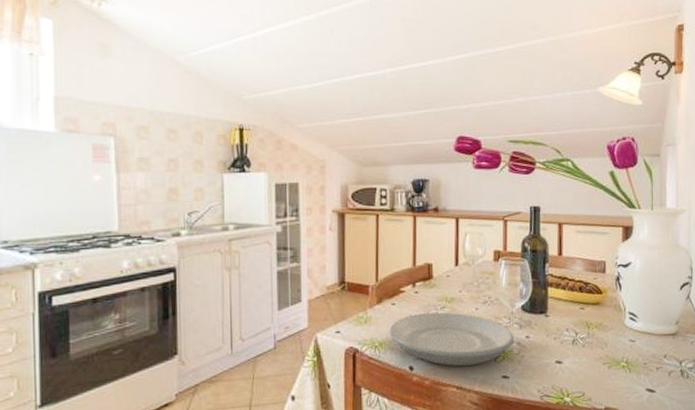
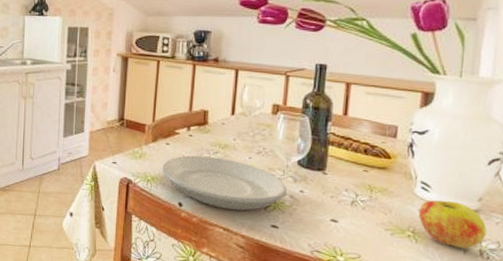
apple: none [629,327,685,372] -> present [418,200,487,249]

